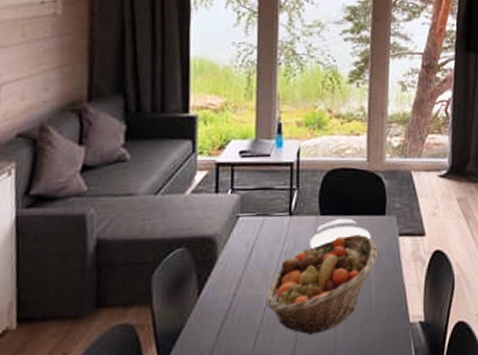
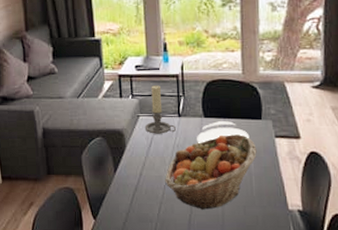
candle holder: none [245,176,285,240] -> present [144,85,176,134]

